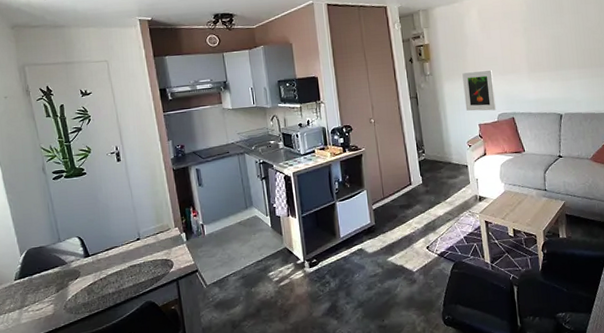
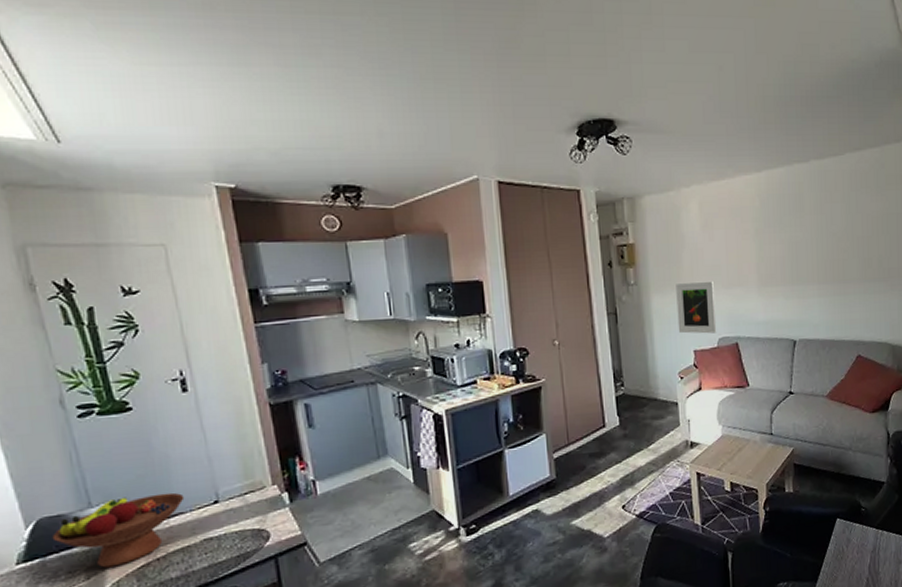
fruit bowl: none [36,232,118,285] -> present [51,492,185,568]

